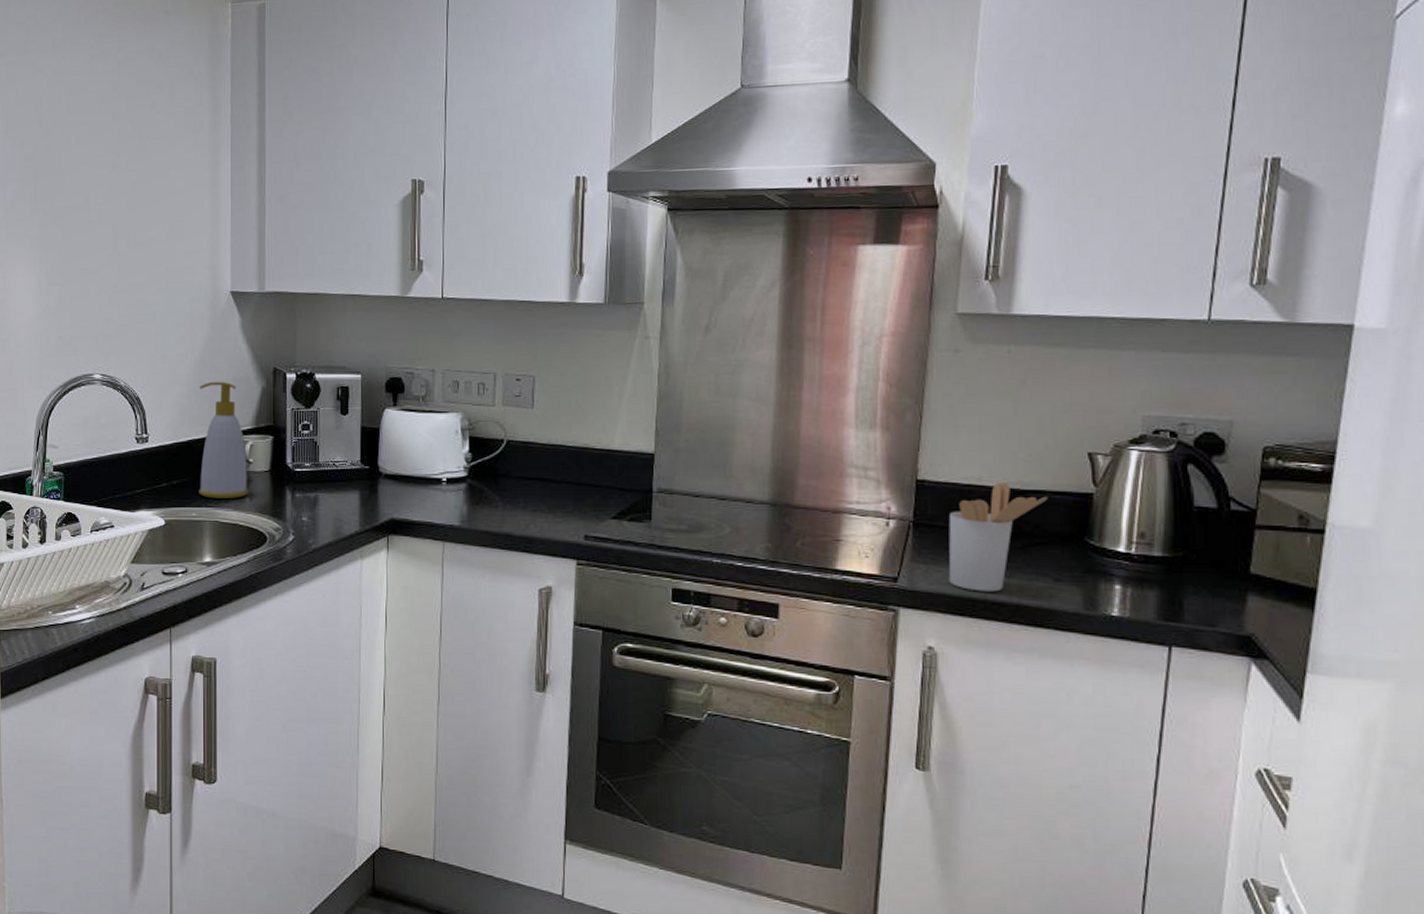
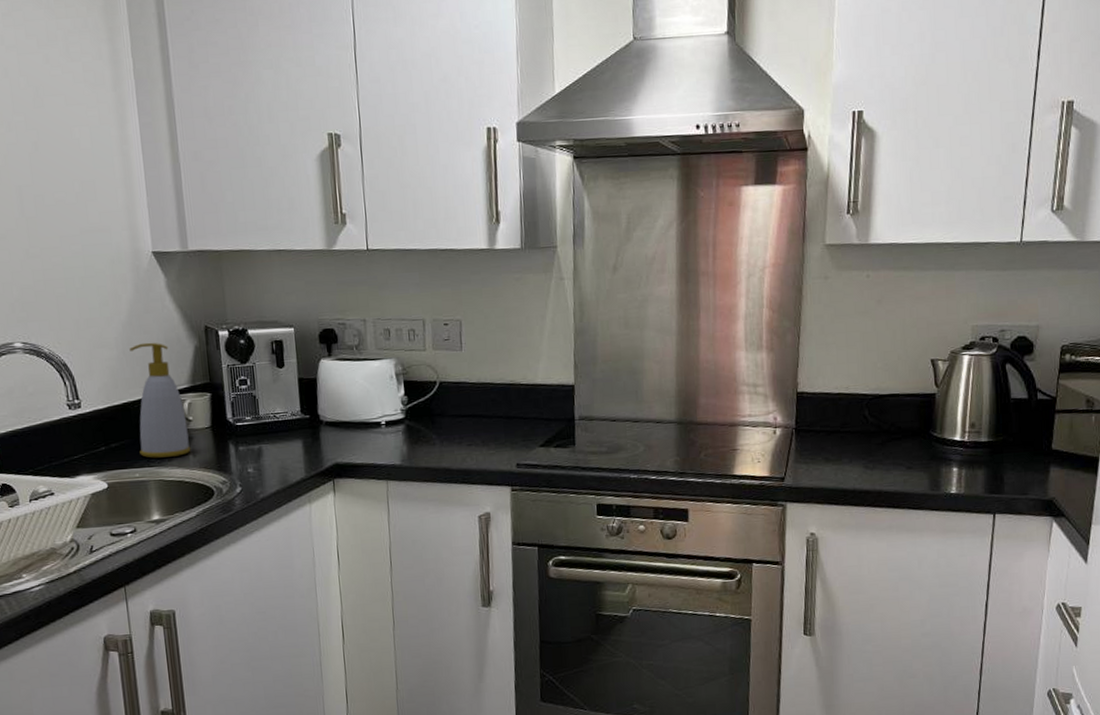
utensil holder: present [948,482,1048,592] -> none [824,389,901,483]

